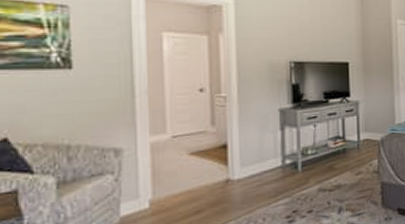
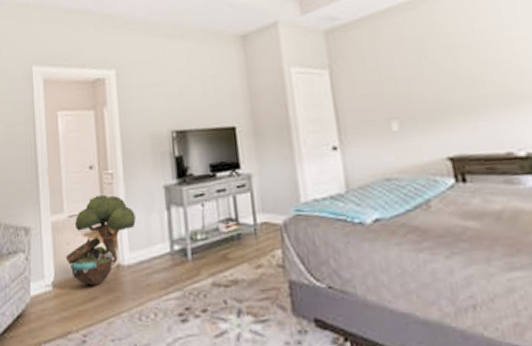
decorative tree: none [168,116,248,200] -> present [66,194,136,285]

